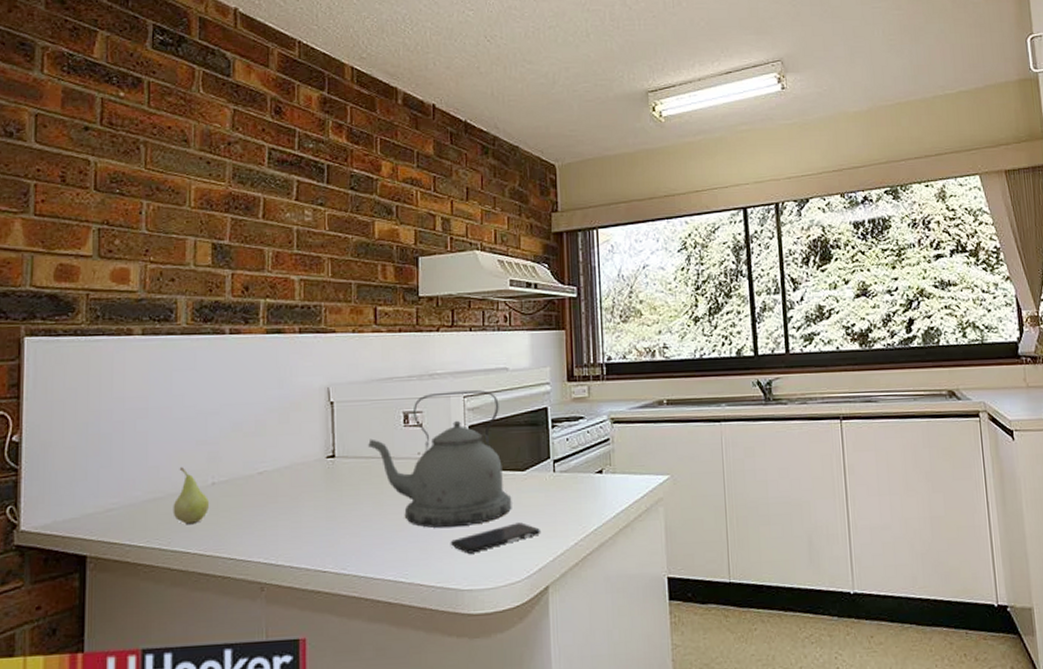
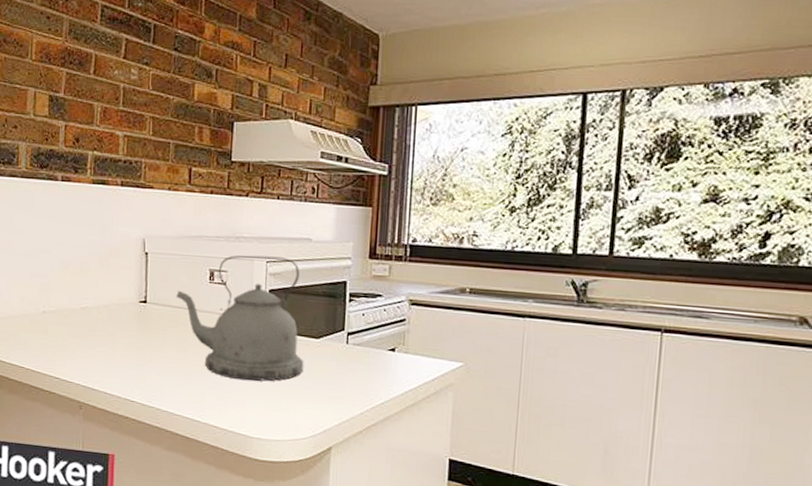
fruit: present [173,467,209,524] -> none [11,294,40,343]
smartphone: present [450,522,541,554] -> none [243,385,330,407]

